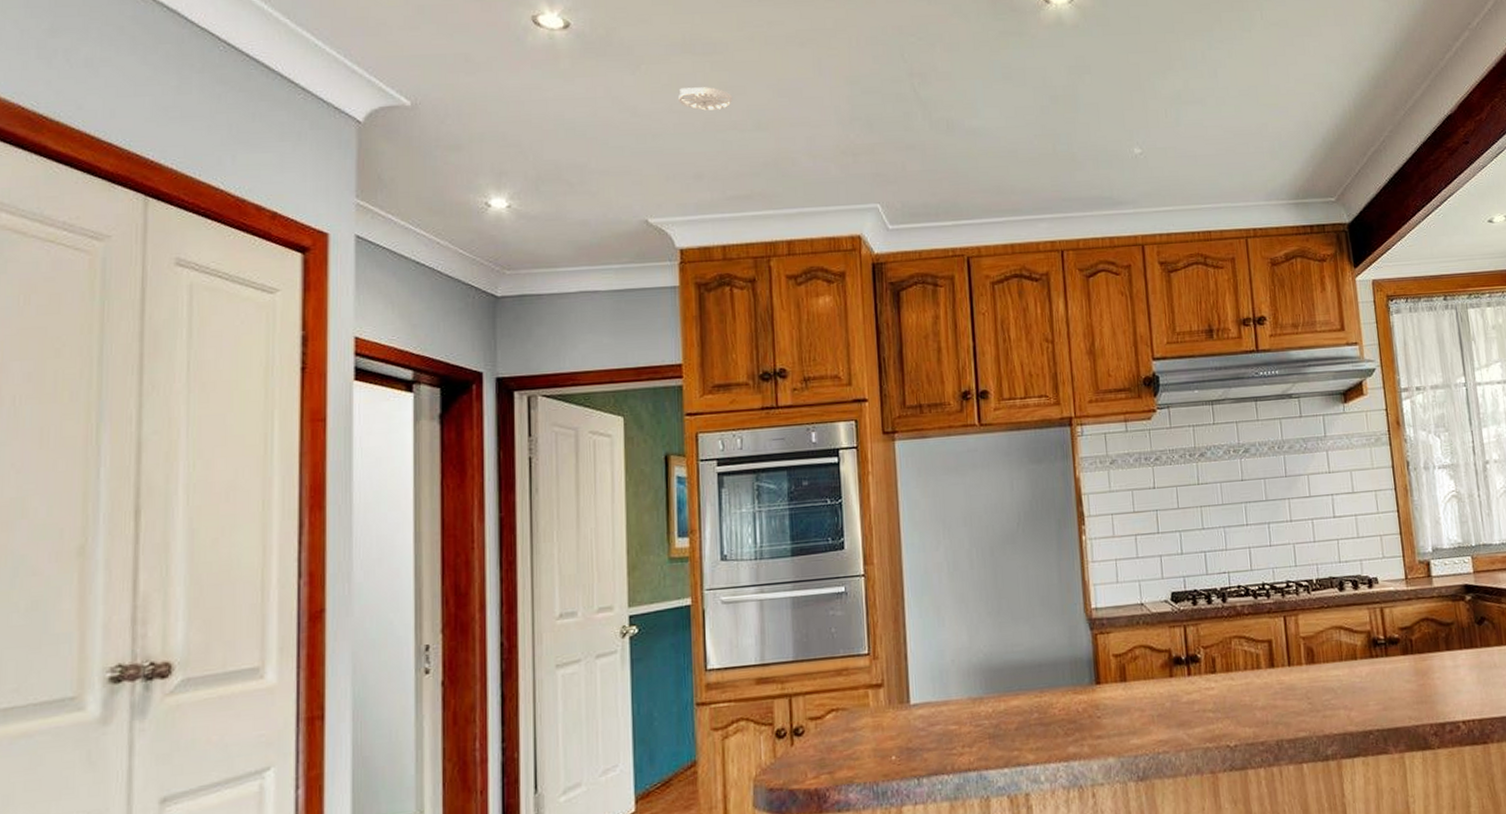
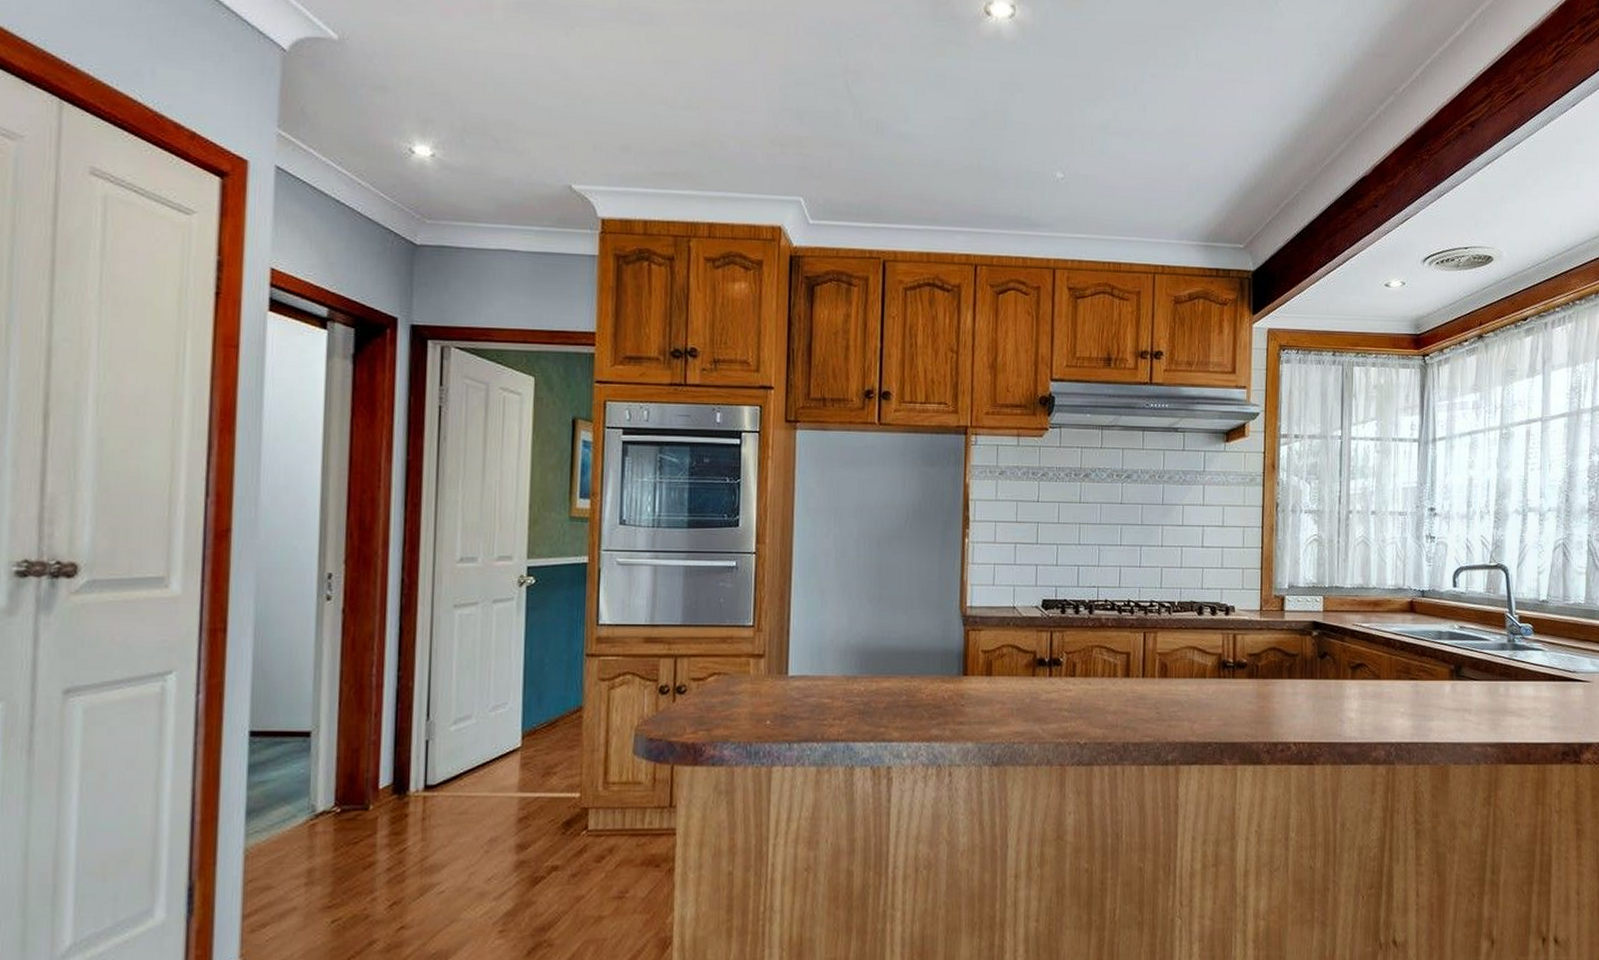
smoke detector: present [679,87,733,111] -> none [611,56,666,83]

